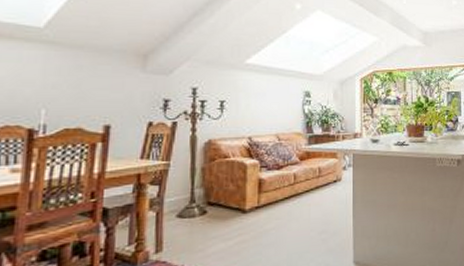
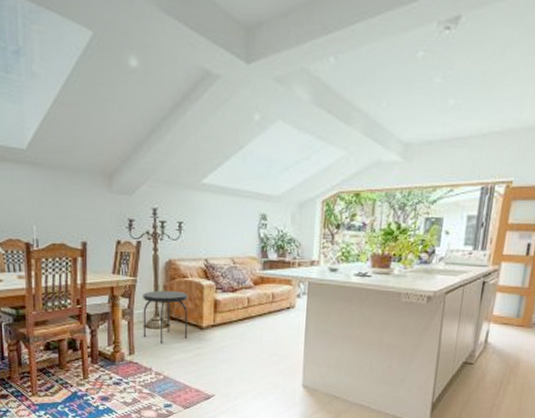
side table: none [174,172,230,235] -> present [143,290,189,344]

